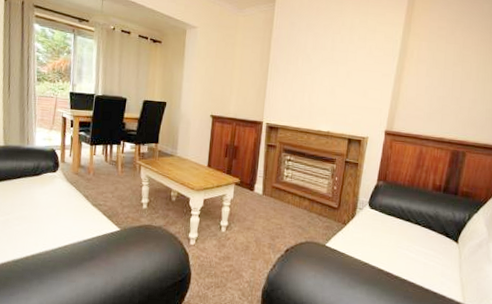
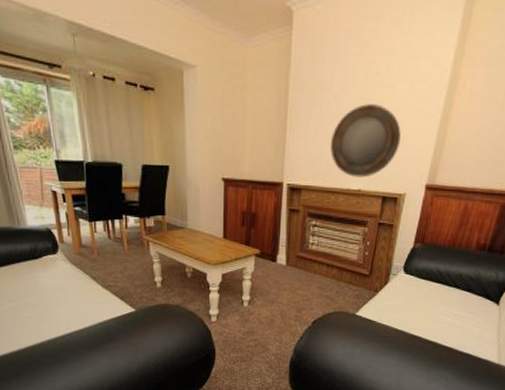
home mirror: none [304,63,363,122] -> present [330,104,401,178]

